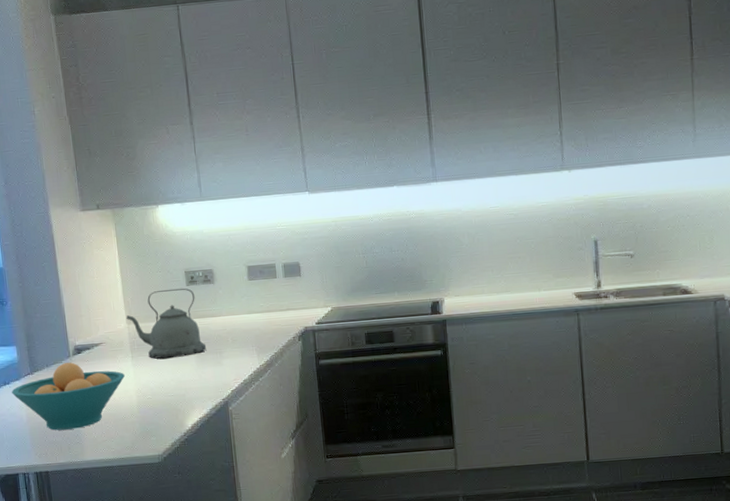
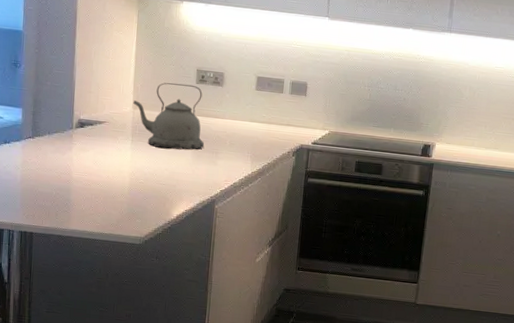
fruit bowl: present [12,362,126,431] -> none [11,133,123,198]

